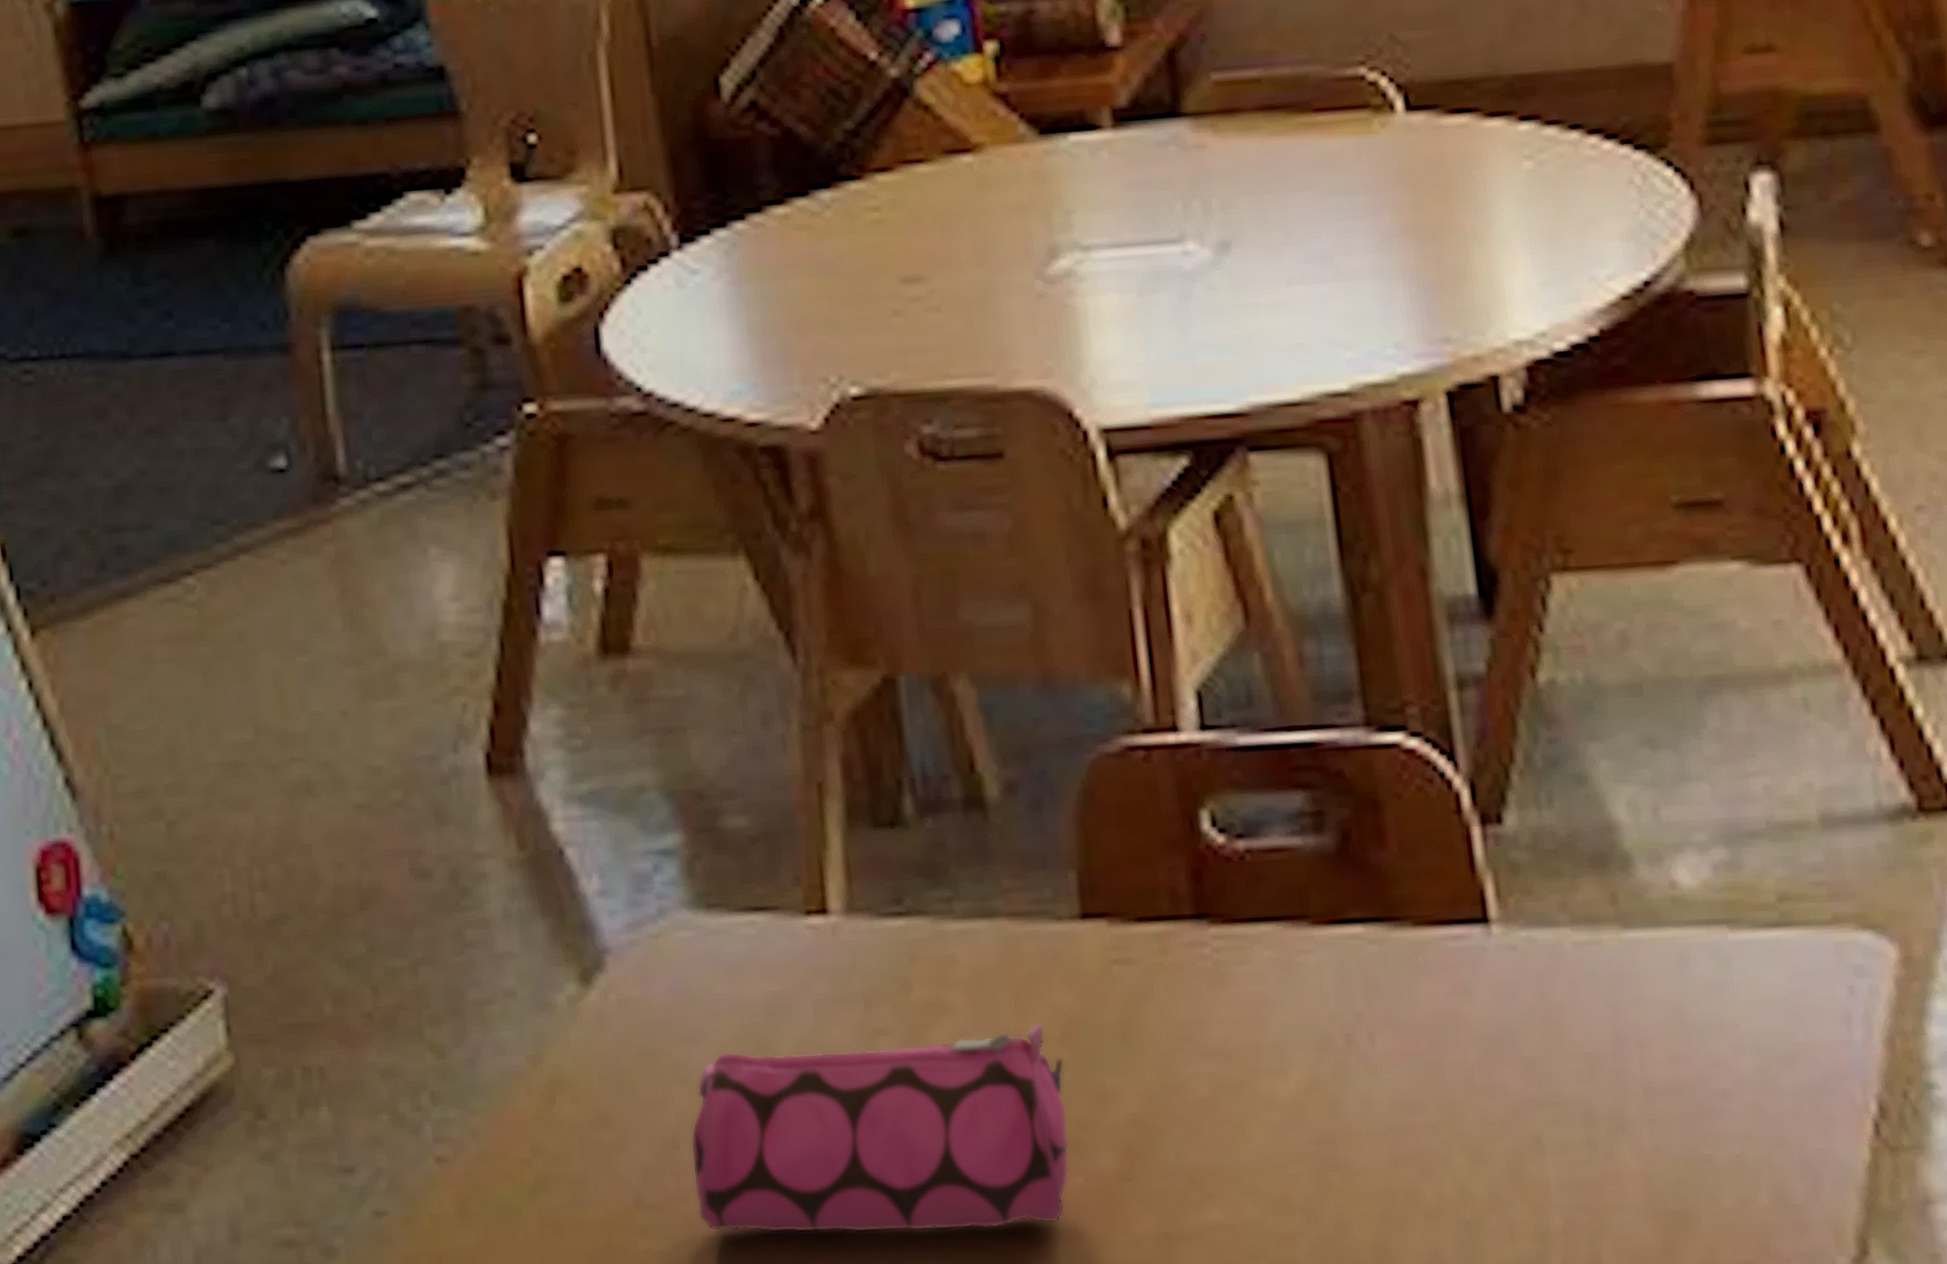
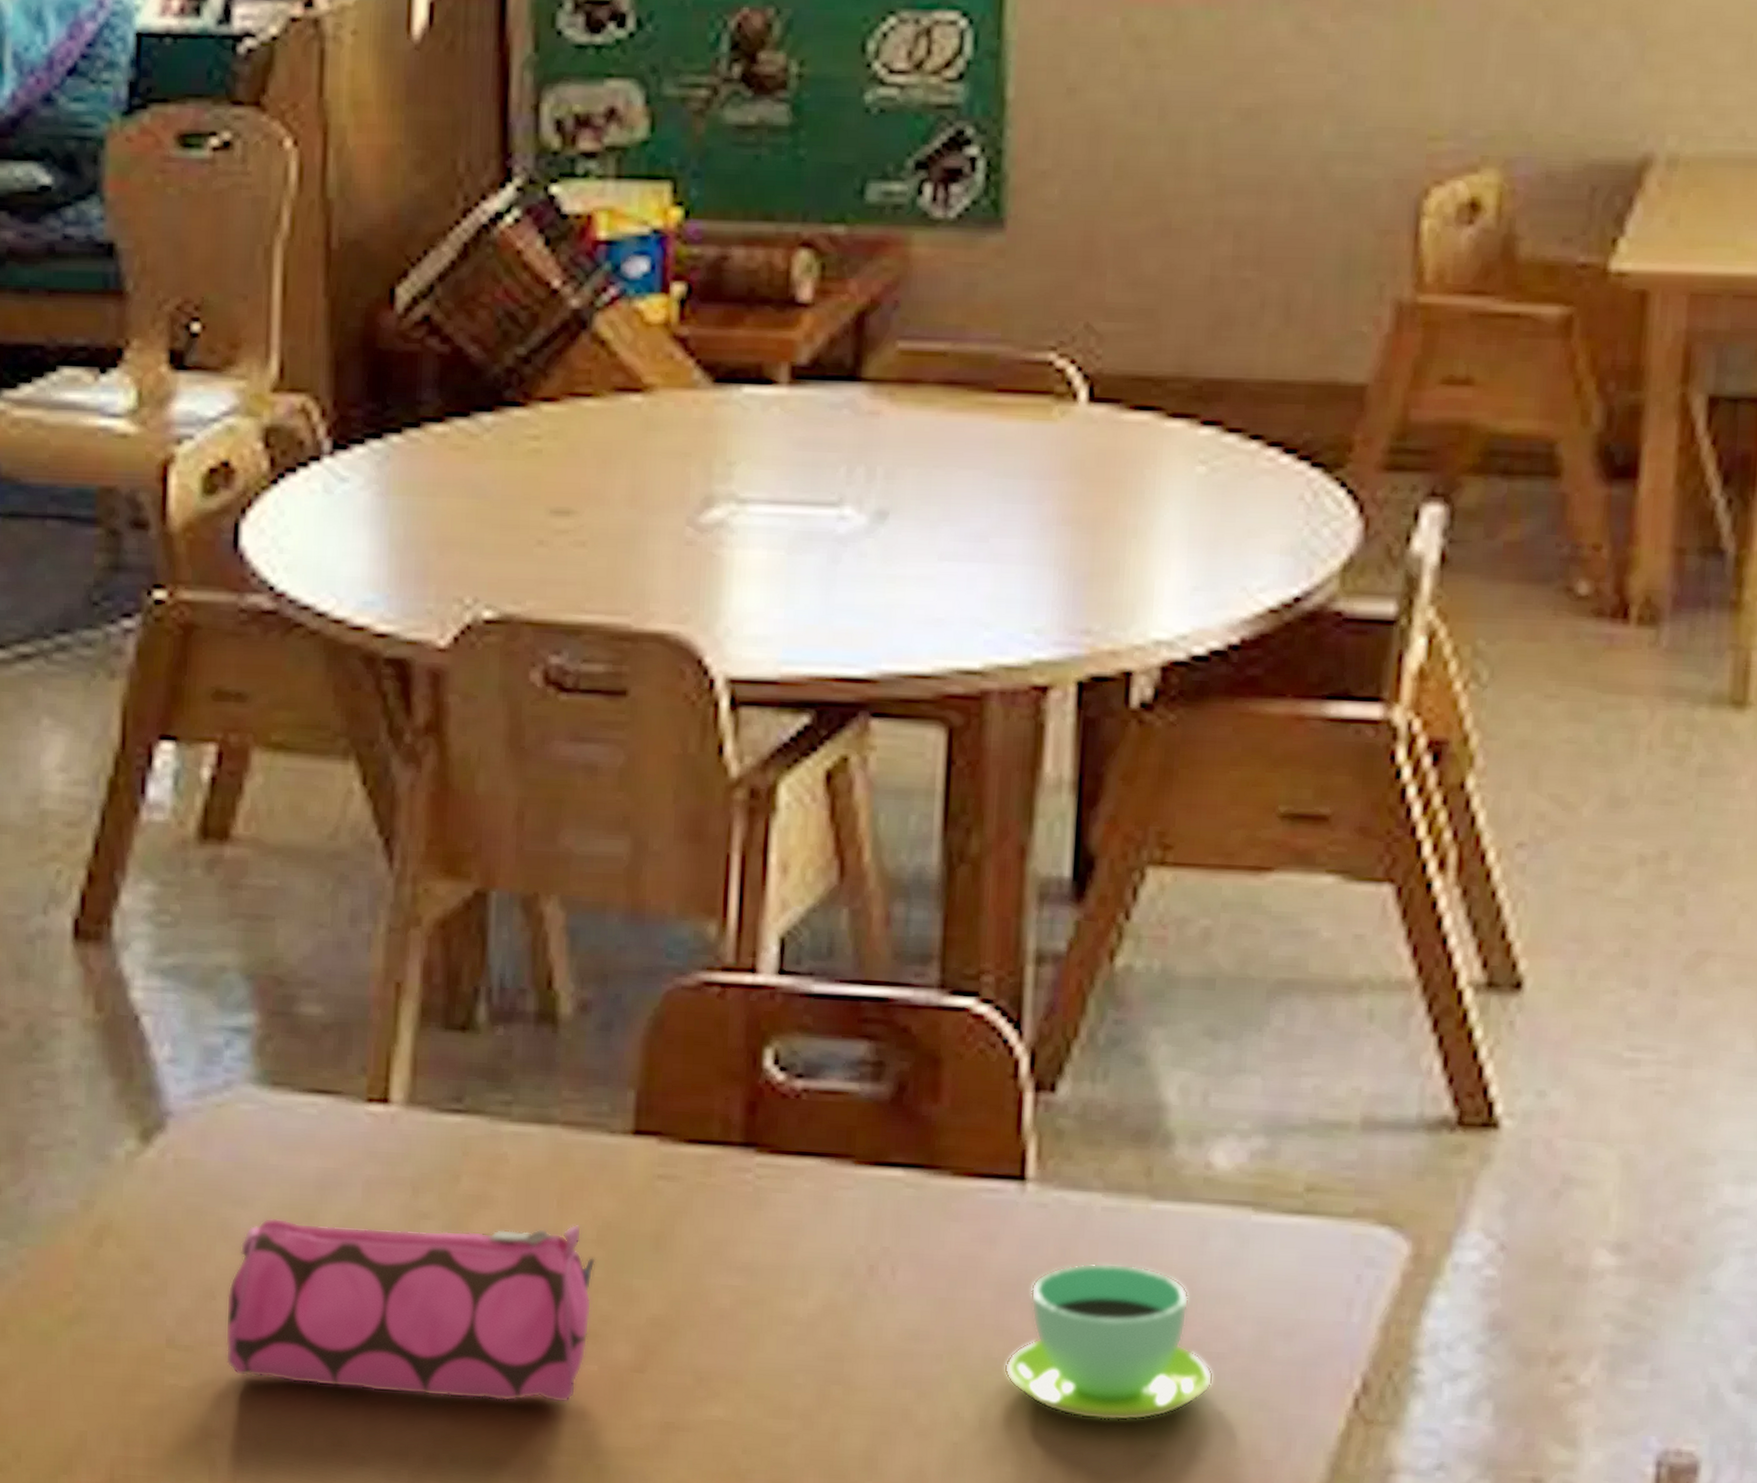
cup: none [1504,1002,1724,1180] -> present [1004,1262,1213,1421]

